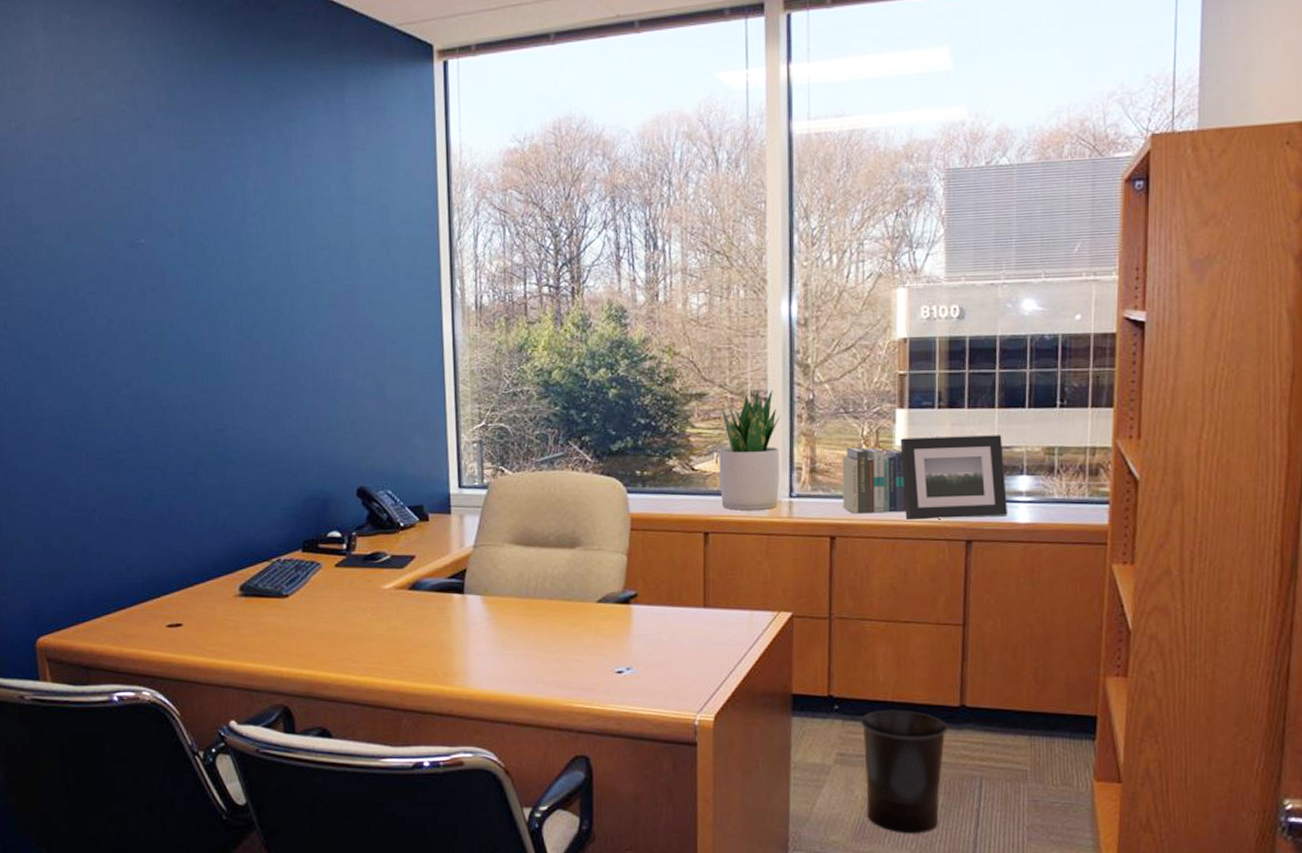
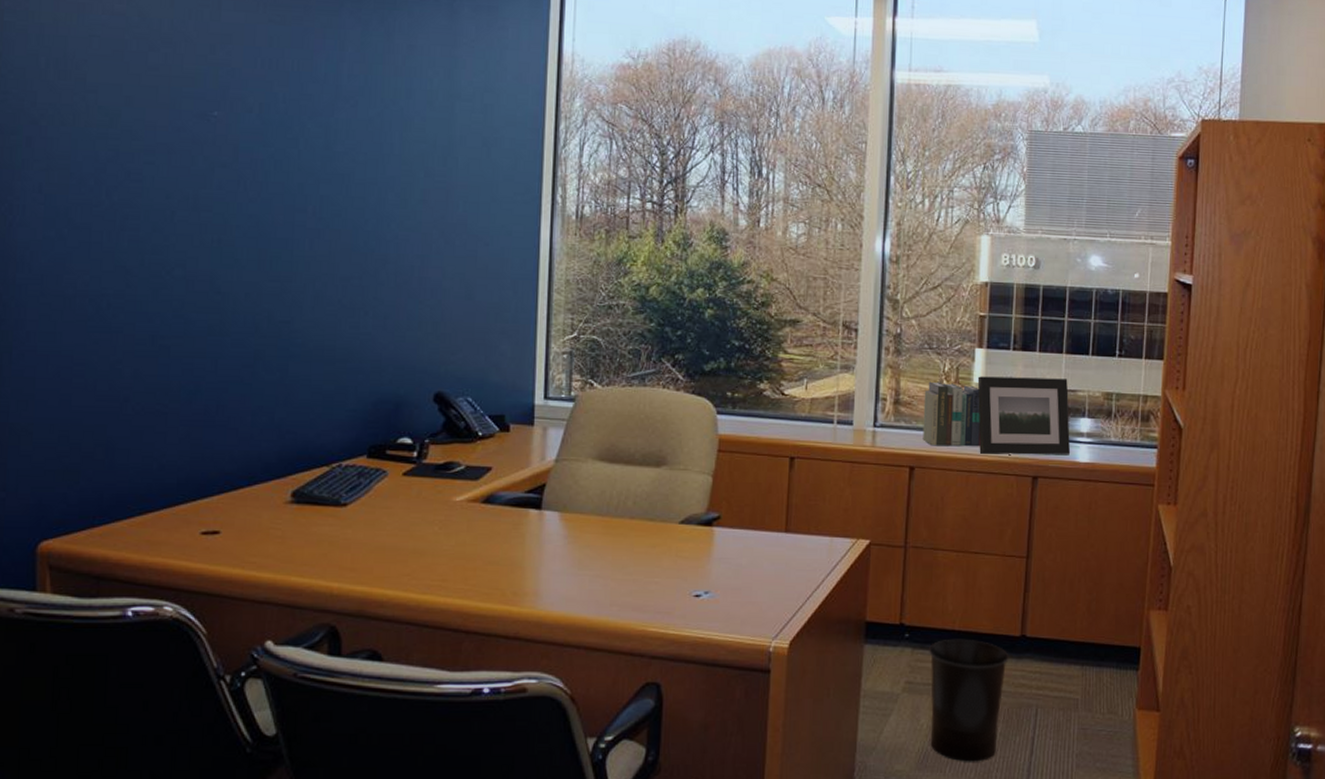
planter: present [719,389,781,510] -> none [808,320,869,438]

